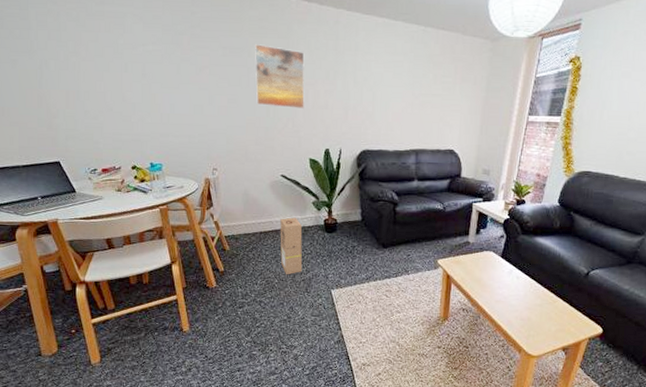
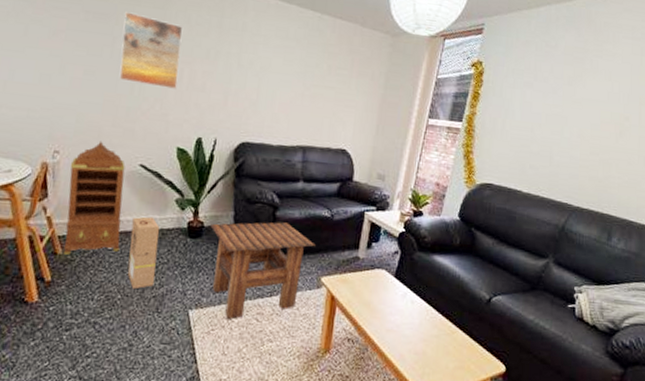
cabinet: none [227,158,273,250] -> present [64,141,125,255]
side table: none [342,216,431,296] -> present [210,222,316,319]

